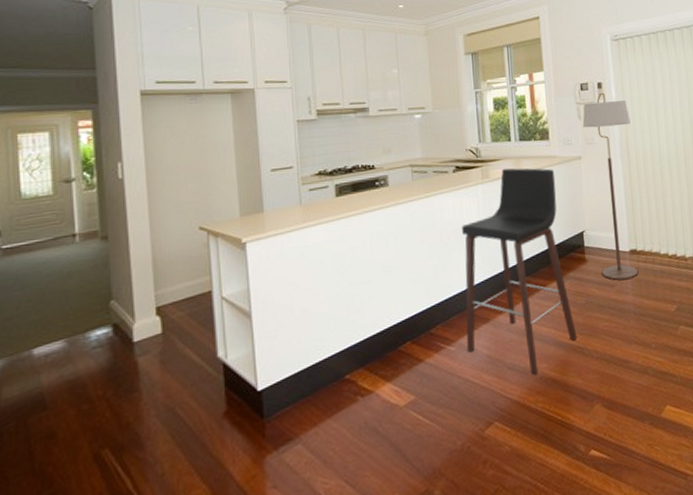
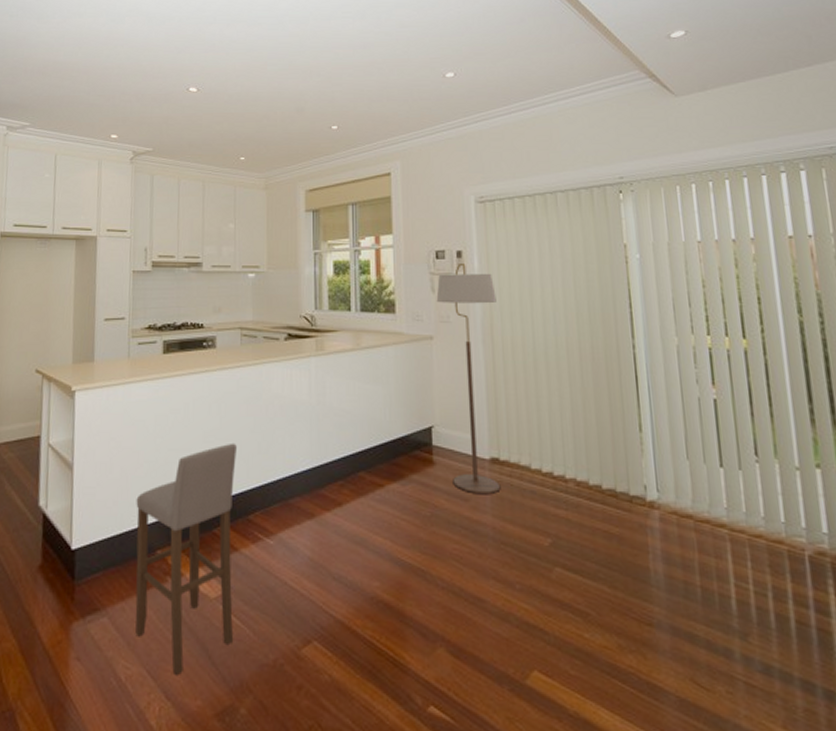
bar stool: none [320,269,423,478] -> present [135,443,237,675]
bar stool: present [461,168,578,375] -> none [287,341,419,594]

